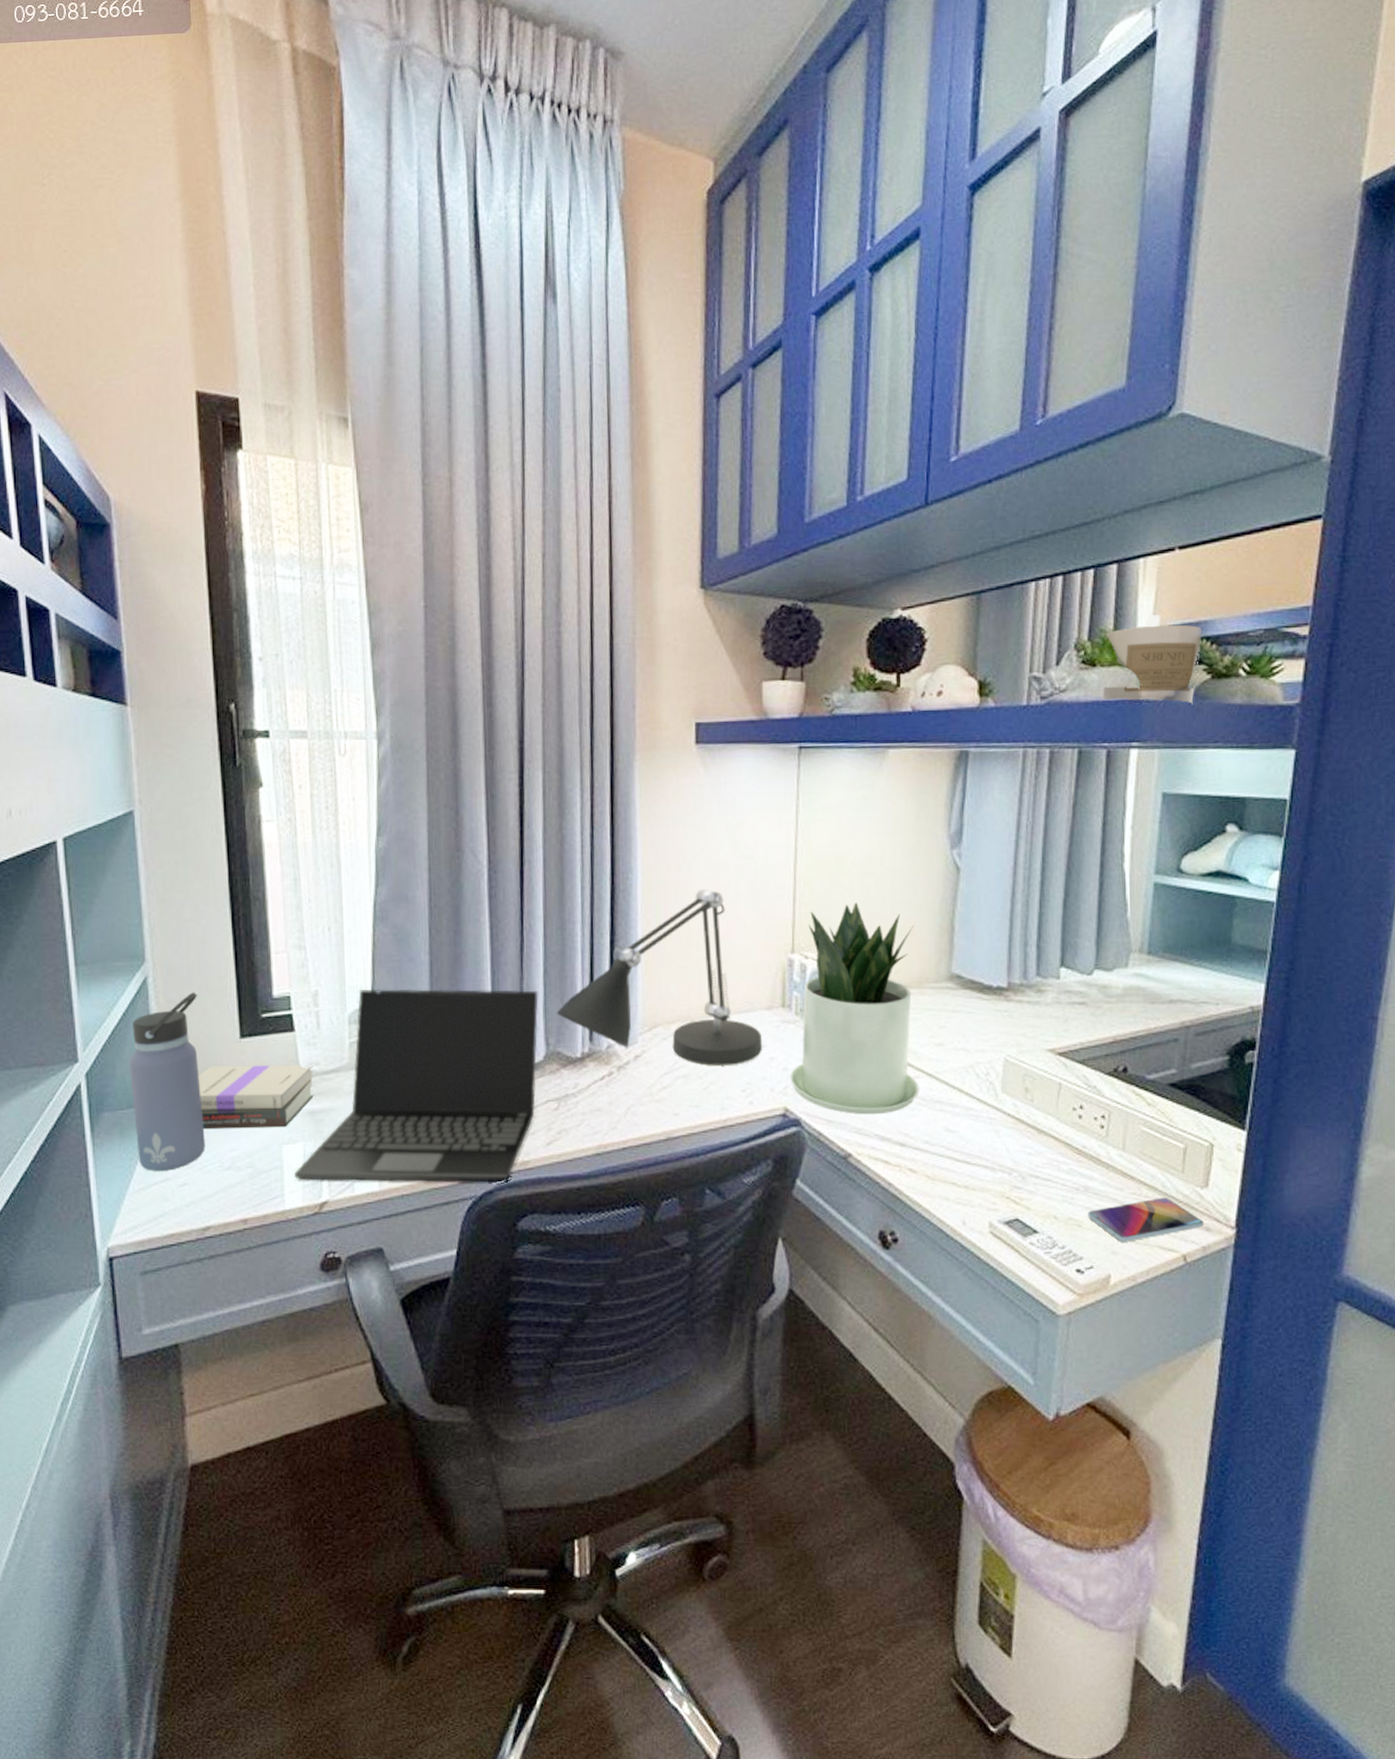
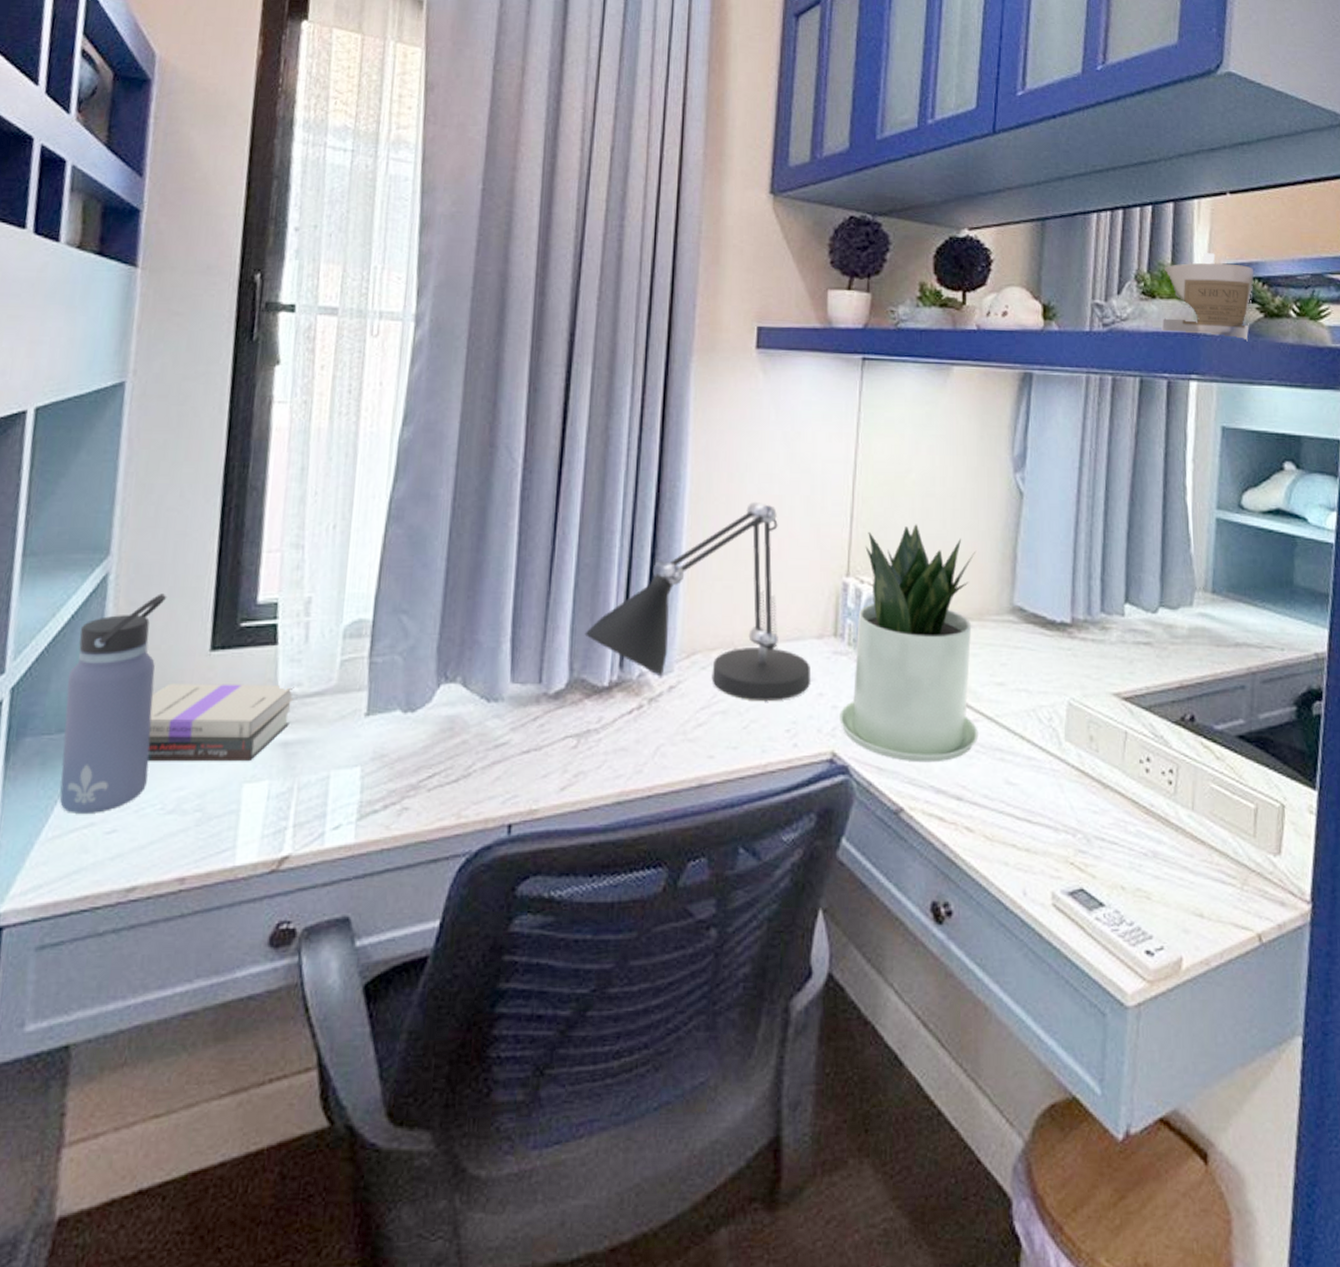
laptop: present [294,988,538,1182] -> none [252,597,566,834]
smartphone: present [1088,1197,1204,1242] -> none [1157,866,1278,918]

